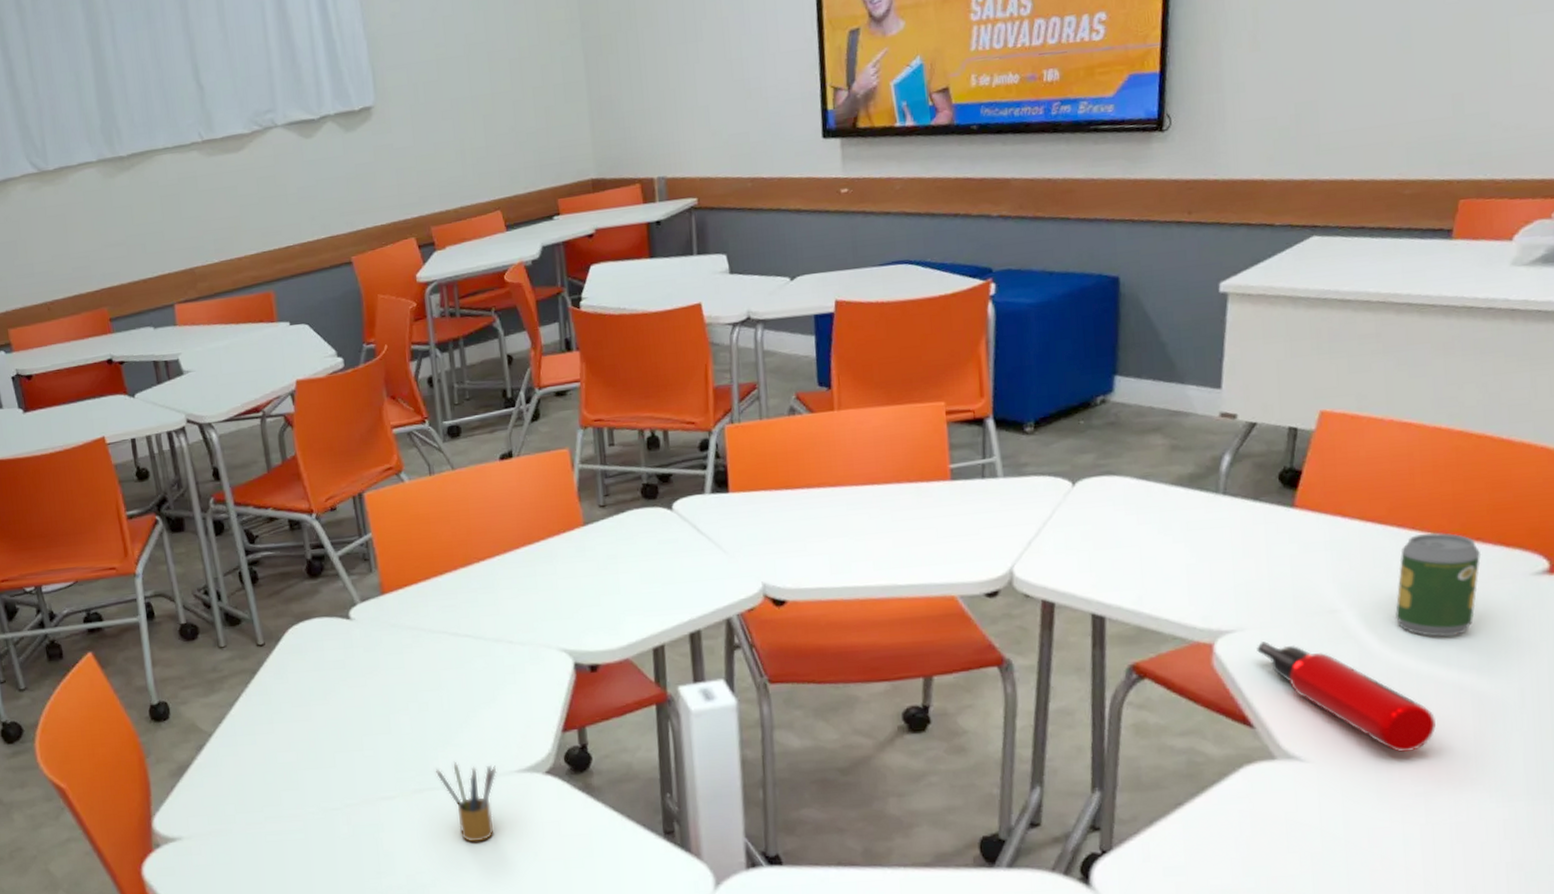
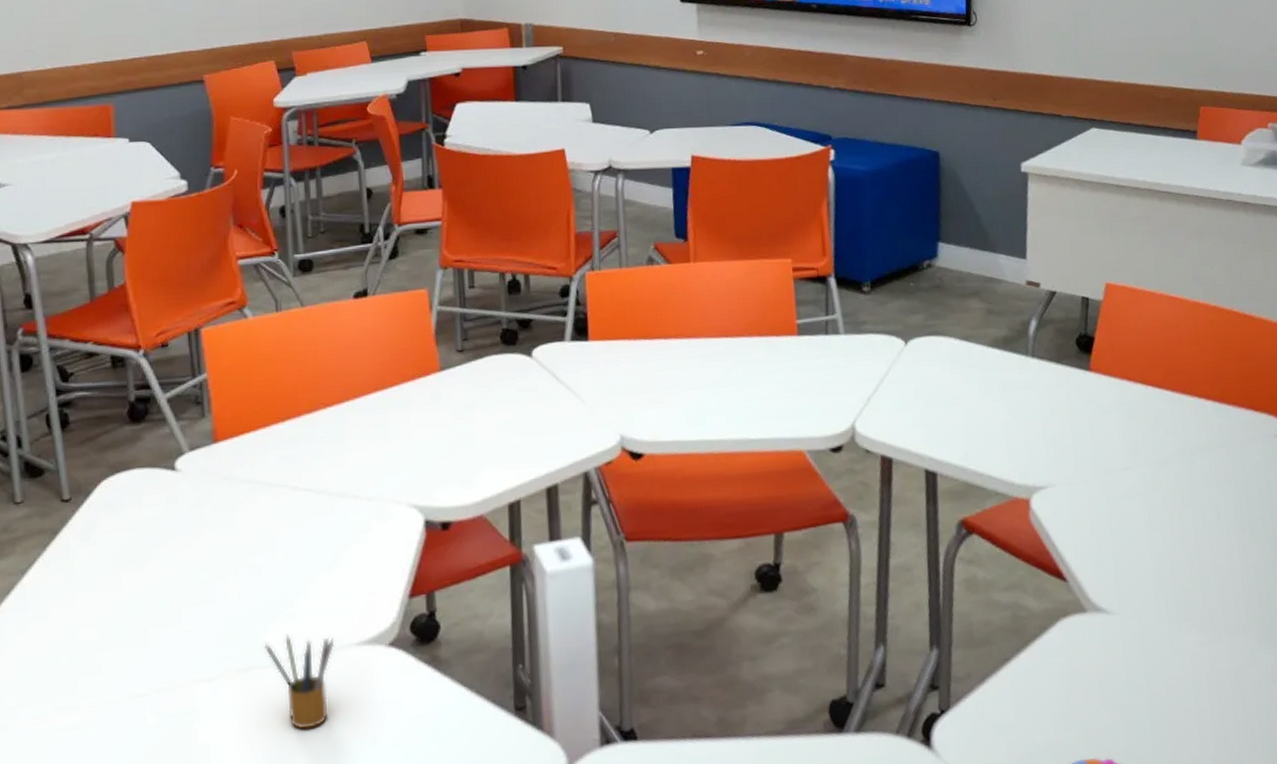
water bottle: present [1257,641,1436,752] -> none [1066,497,1213,603]
soda can: present [1394,533,1482,637] -> none [1174,397,1237,493]

